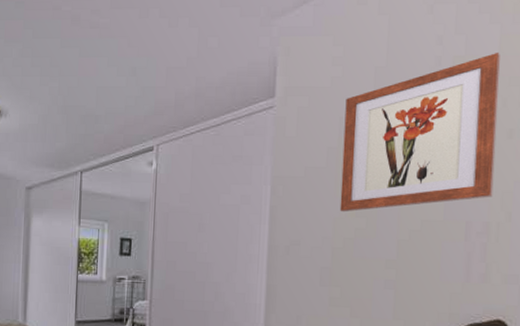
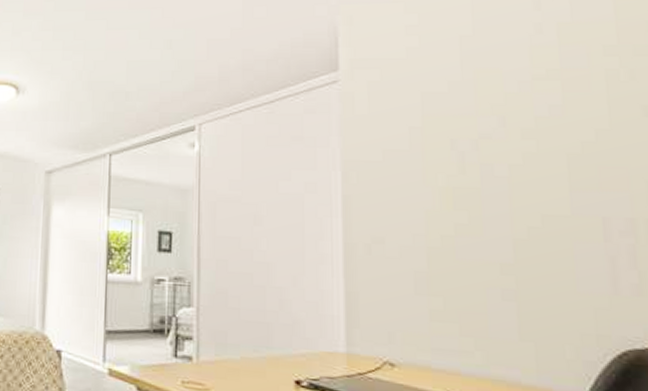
wall art: present [339,53,500,212] -> none [426,18,634,204]

